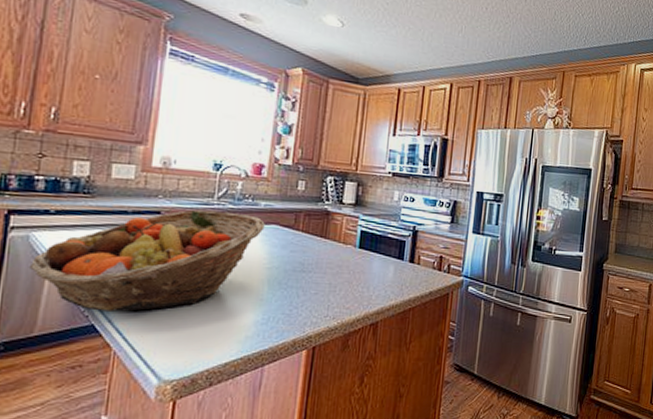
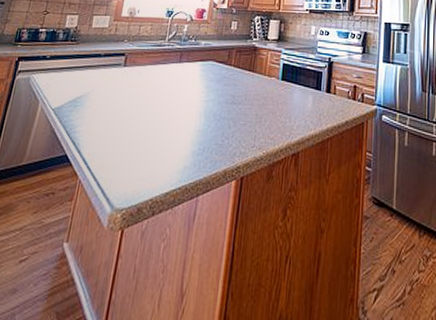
fruit basket: present [30,209,265,312] -> none [27,50,204,143]

